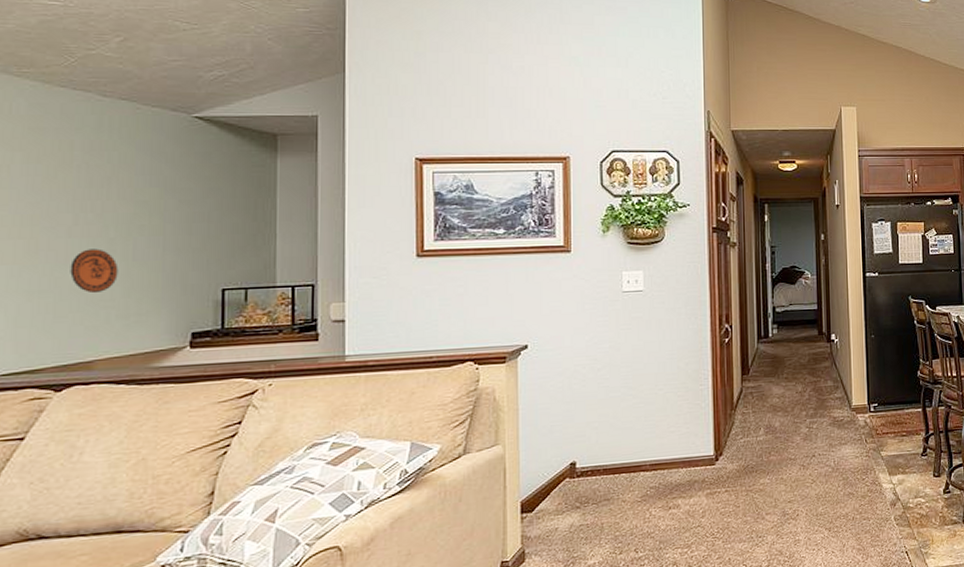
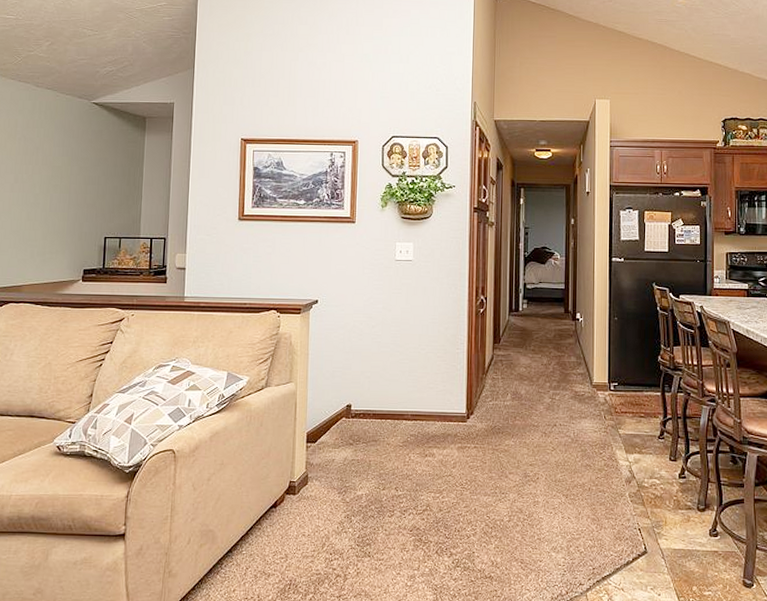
decorative plate: present [70,248,119,294] -> none [11,201,40,235]

